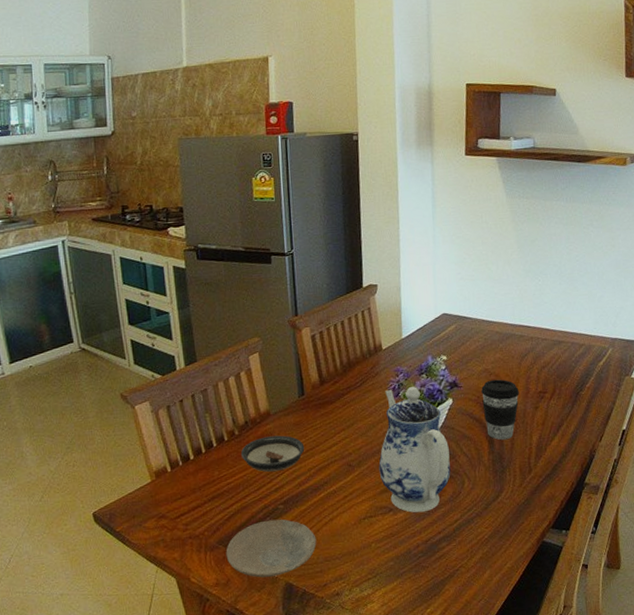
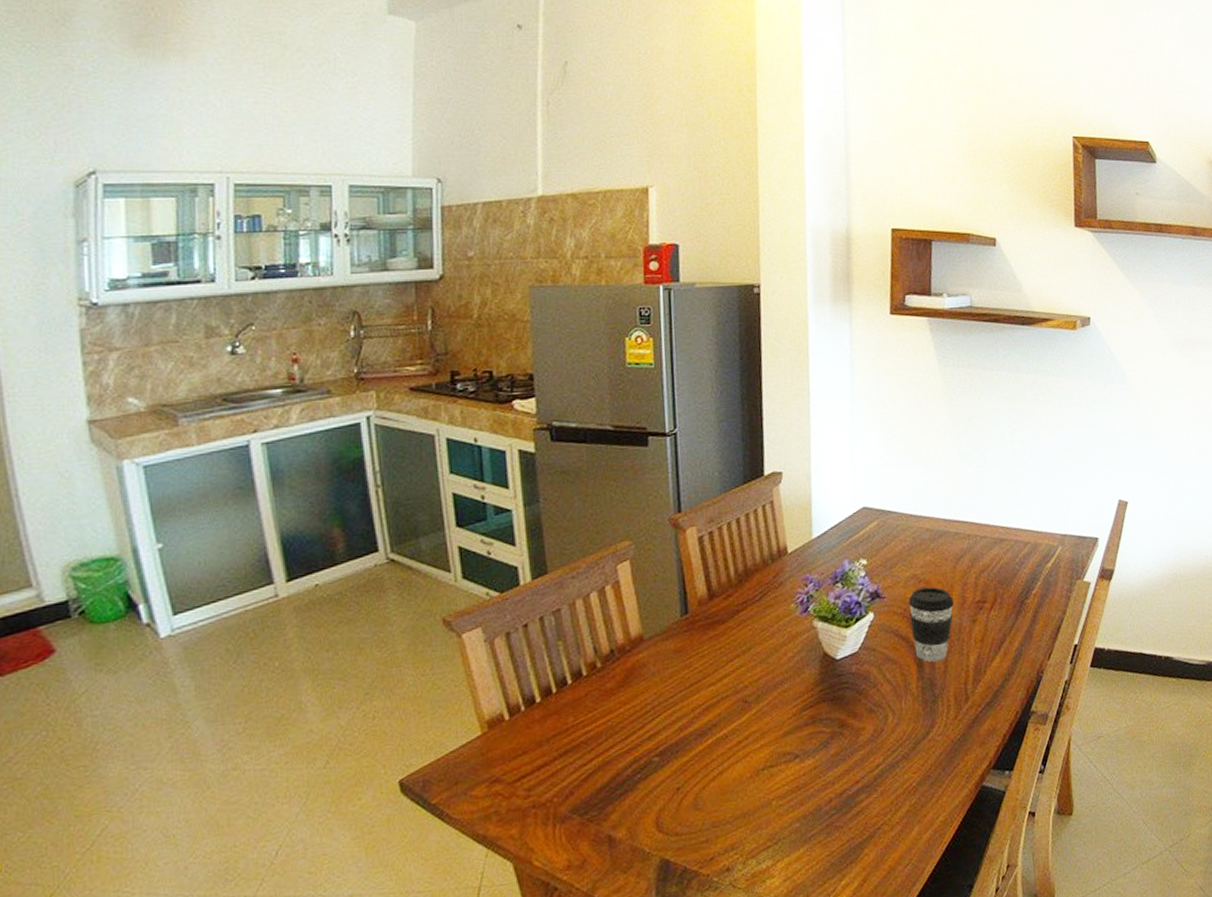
plate: present [226,519,317,578] -> none [581,775,702,855]
saucer: present [240,435,305,473] -> none [603,666,688,716]
teapot: present [378,387,451,513] -> none [782,599,871,759]

